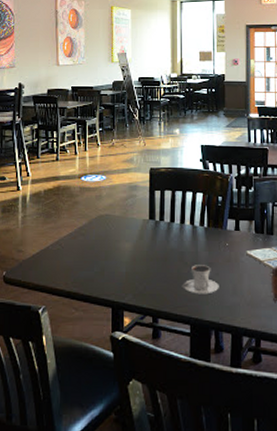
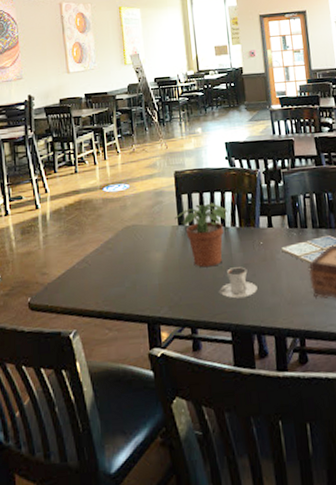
potted plant: none [146,201,198,262] -> present [175,203,228,268]

